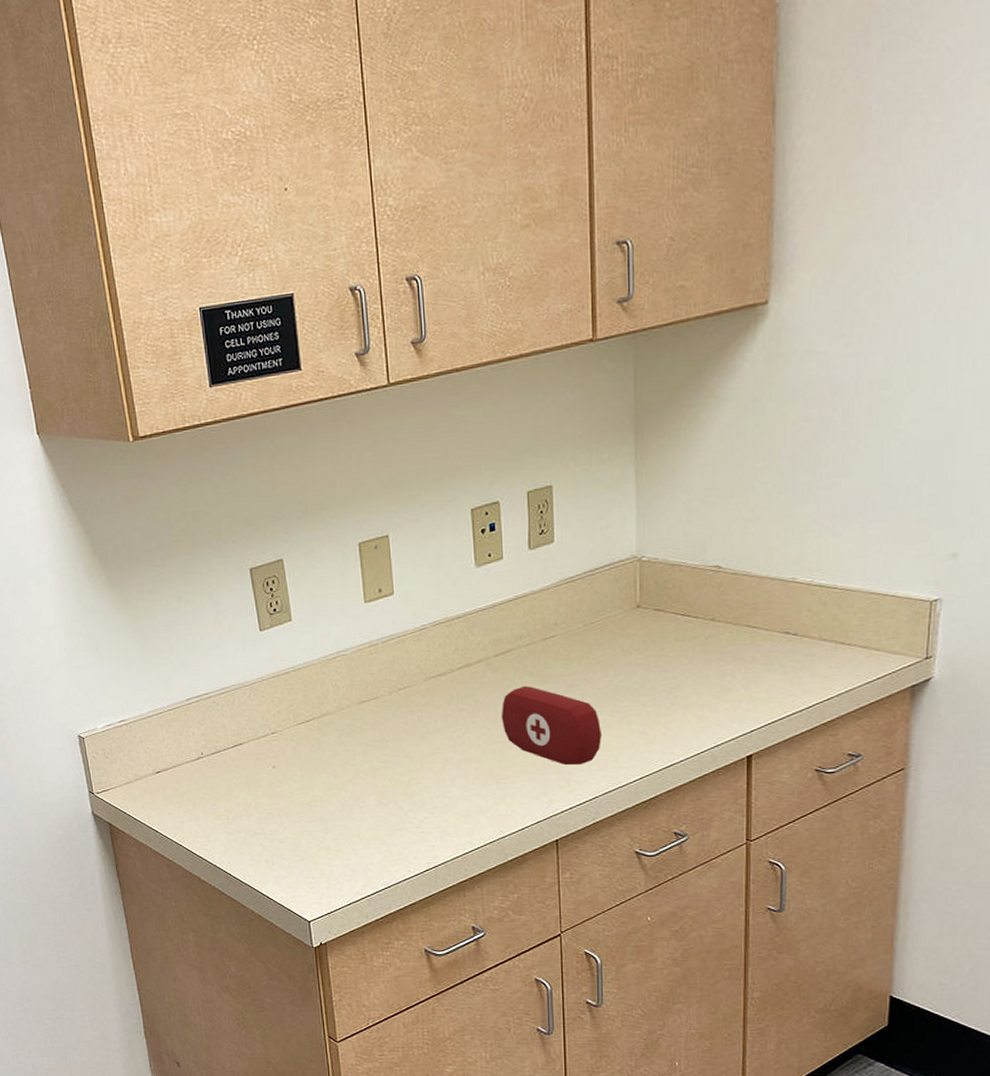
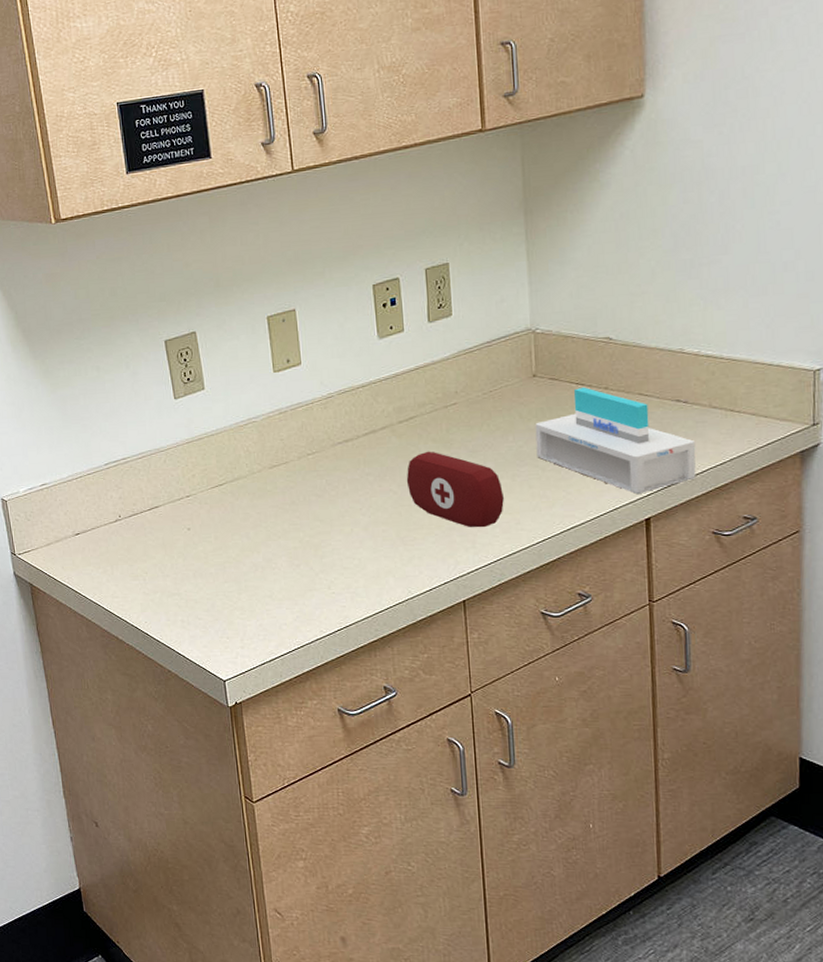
tissue box: none [637,619,803,730] -> present [535,387,696,494]

